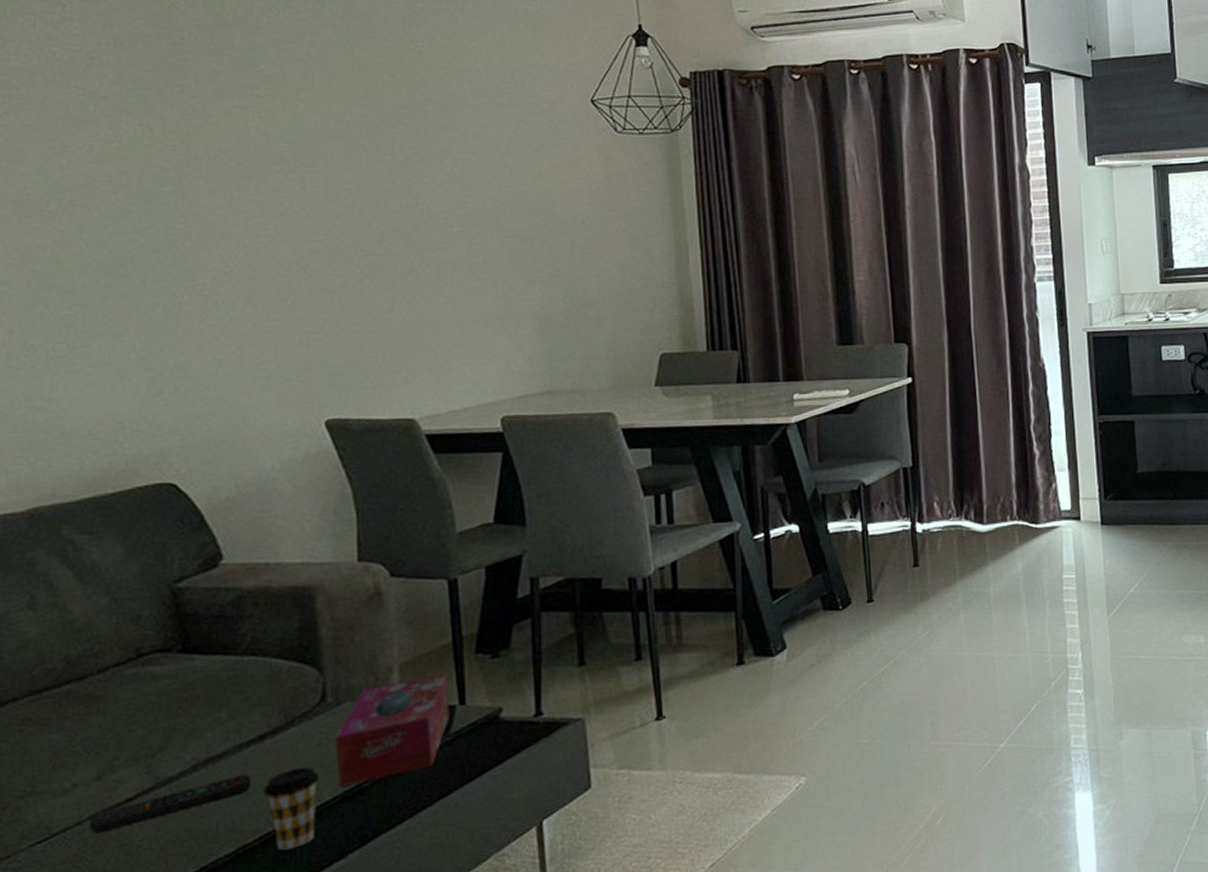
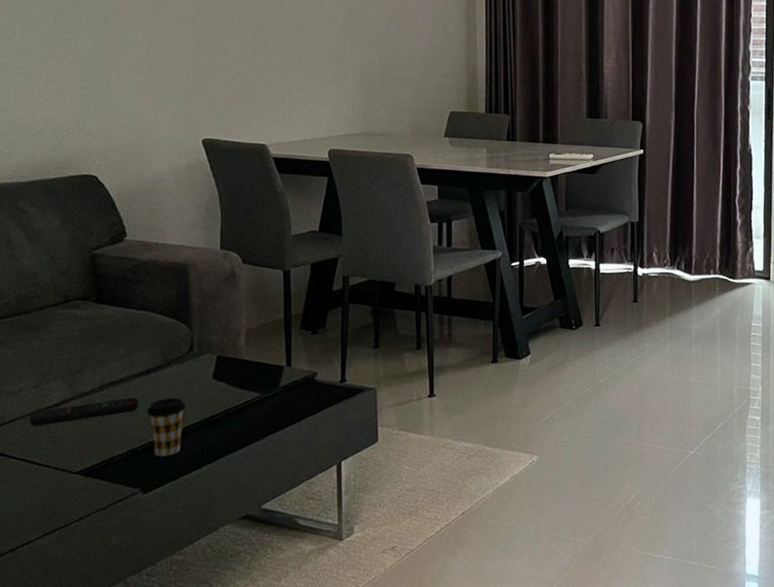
tissue box: present [335,673,450,787] -> none [198,341,280,416]

